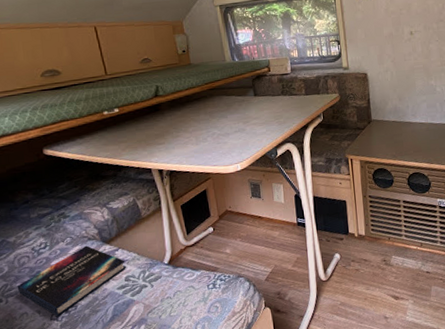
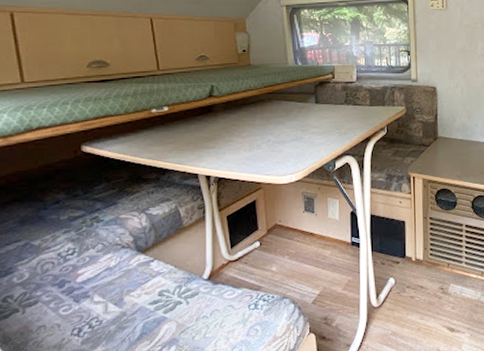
hardback book: present [17,245,127,317] -> none [37,254,162,332]

